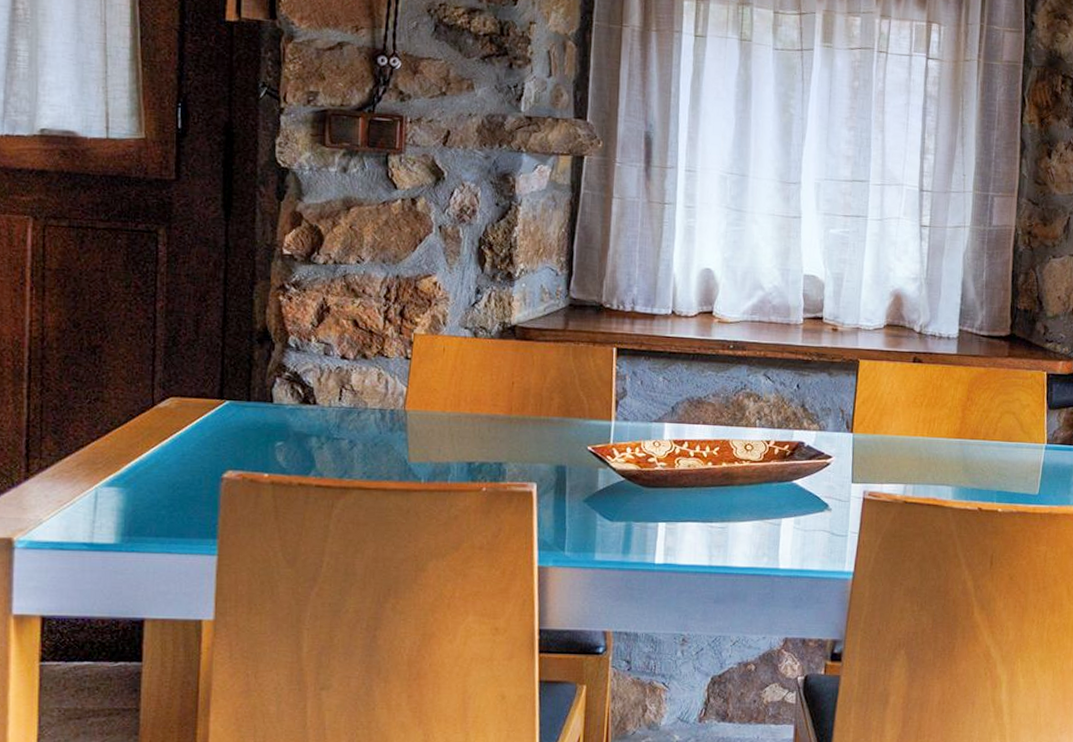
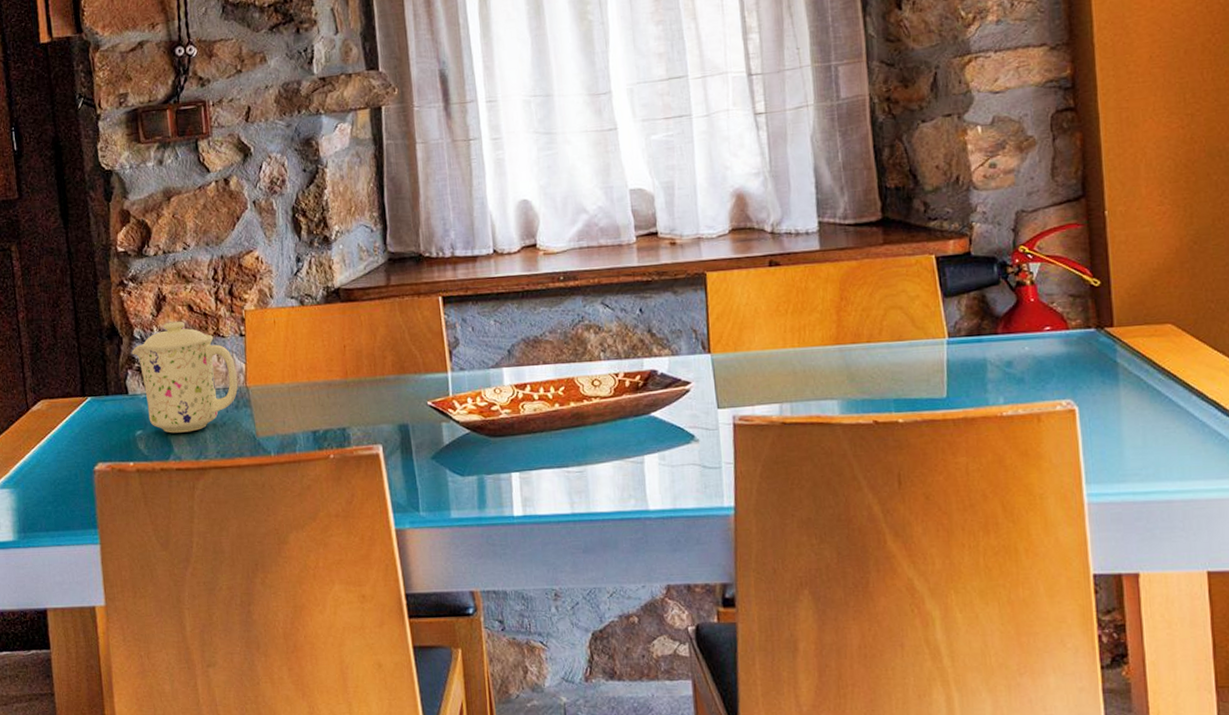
mug: none [283,334,397,450] -> present [132,321,238,433]

